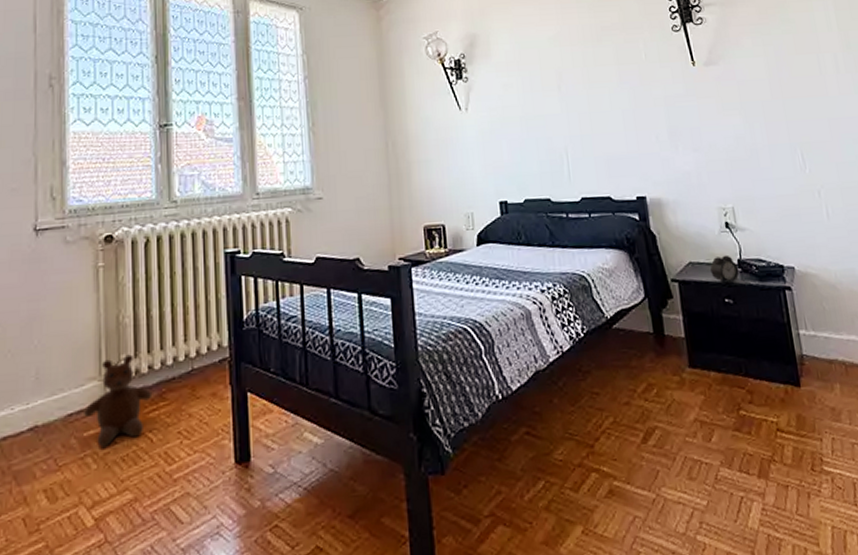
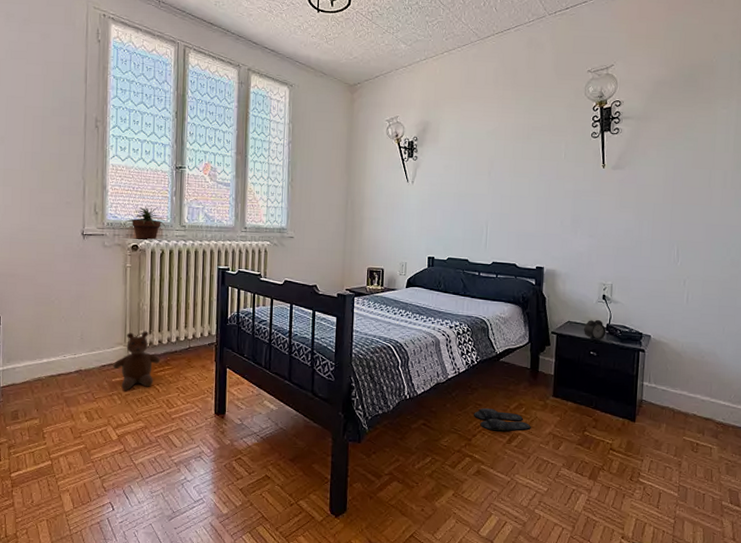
potted plant: none [92,181,155,227] -> present [124,207,170,240]
slippers: none [591,396,670,429] -> present [474,408,531,432]

